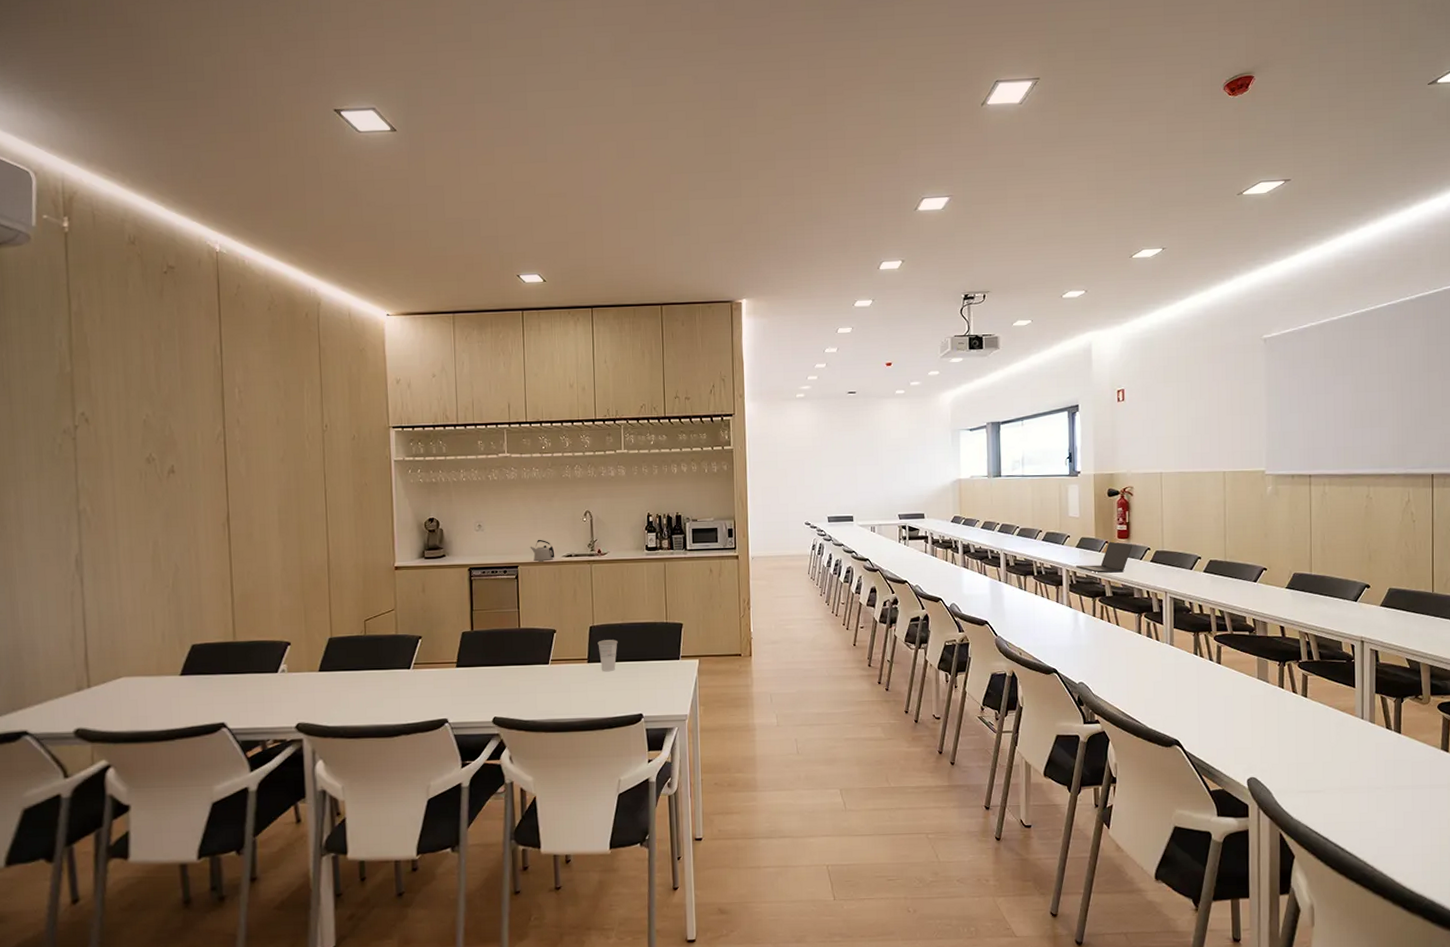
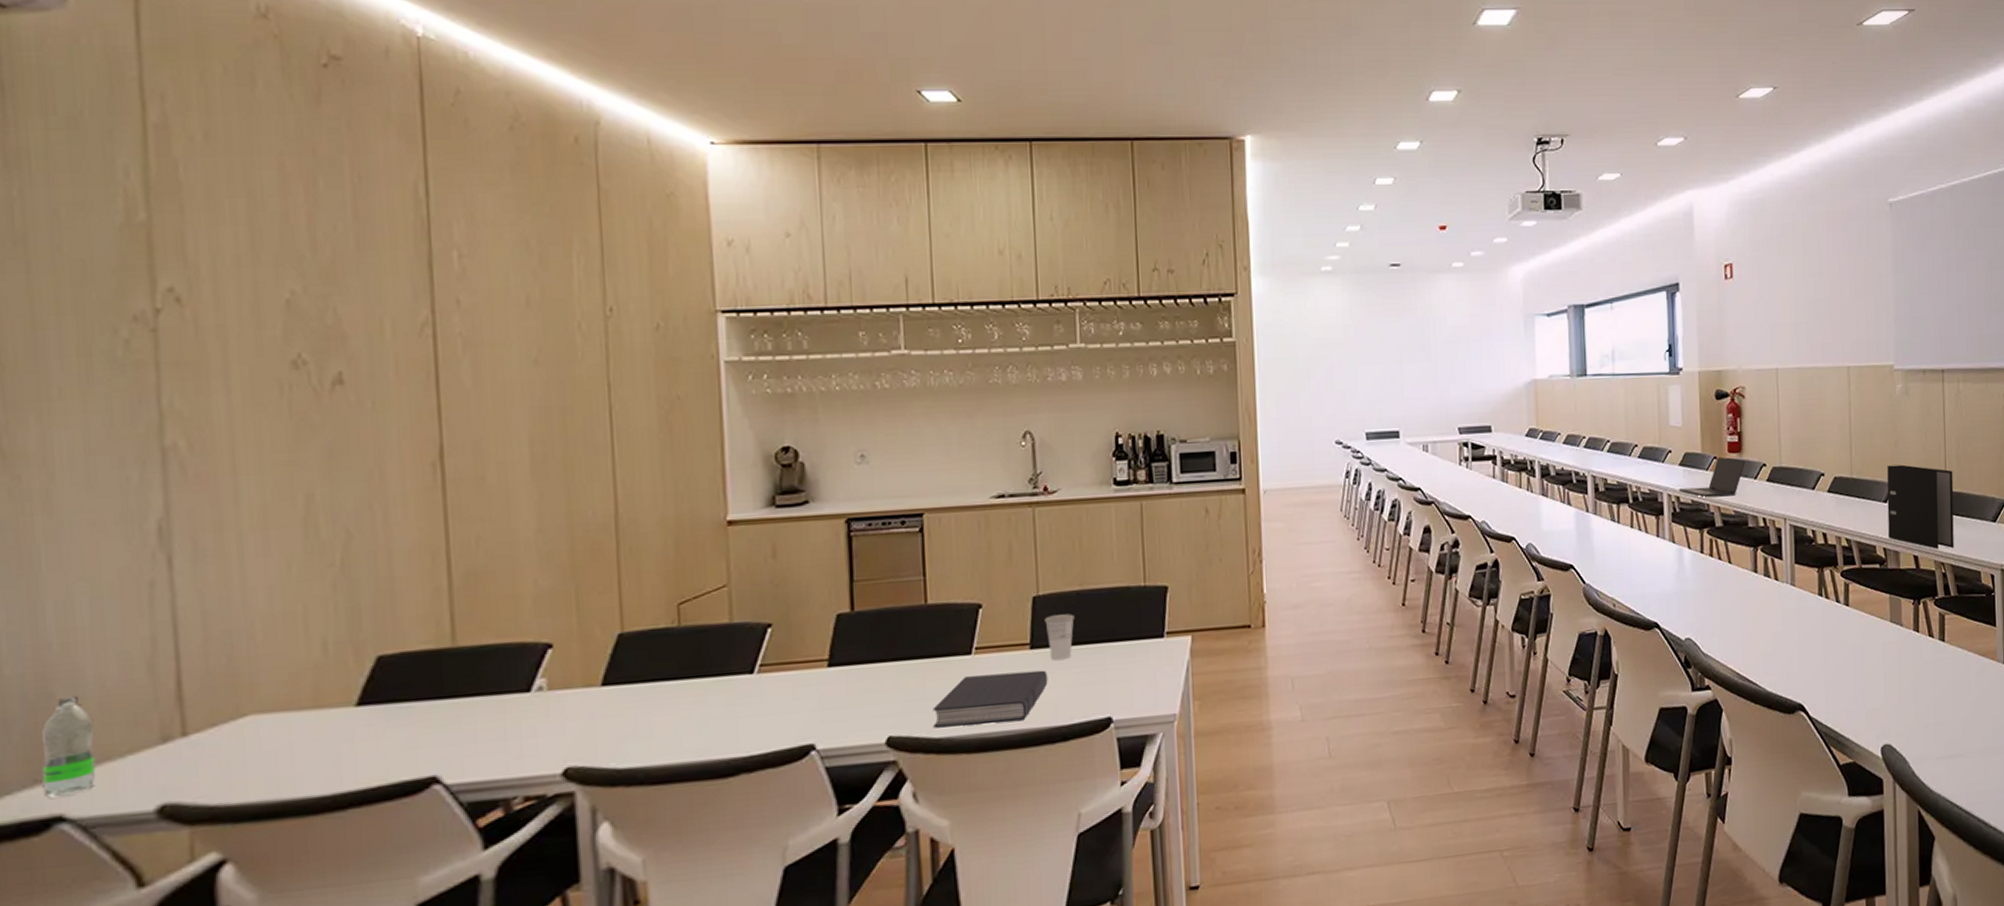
bottle: none [16,659,44,721] -> present [41,695,96,800]
book: none [523,678,600,713] -> present [932,670,1048,728]
kettle: present [530,539,555,563] -> none [941,473,979,508]
binder: none [1257,552,1318,622] -> present [1887,464,1954,549]

